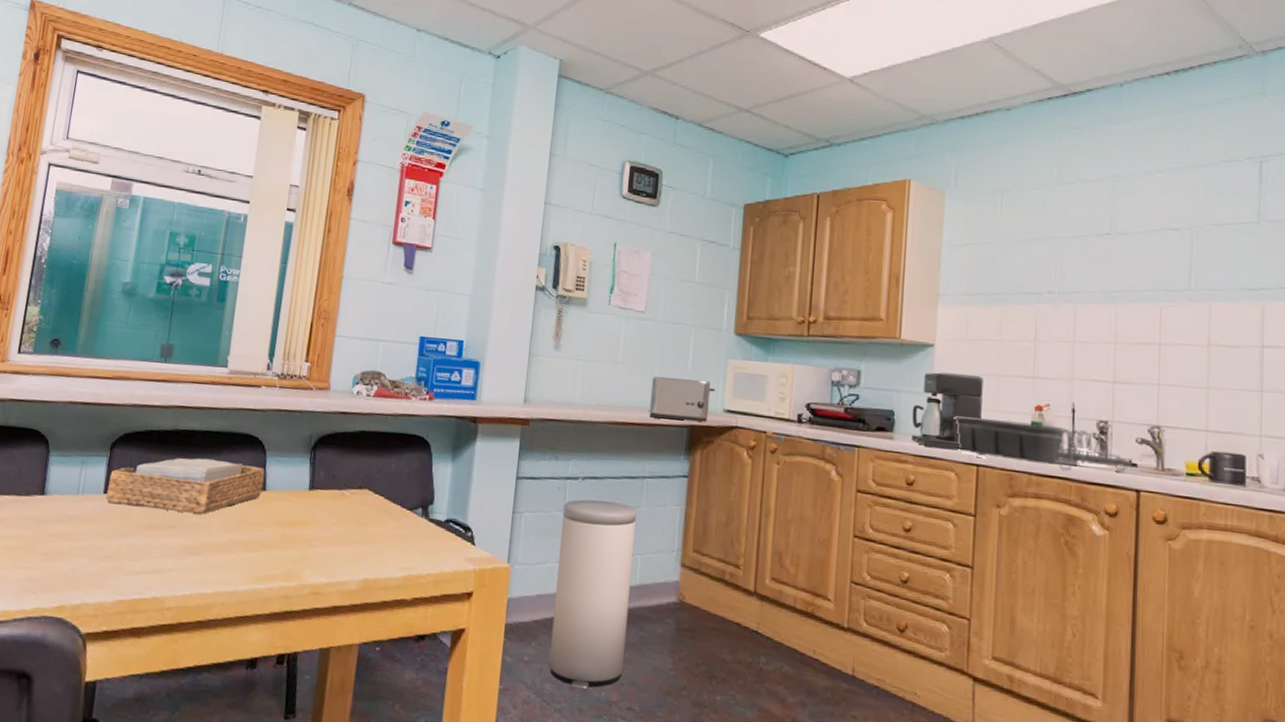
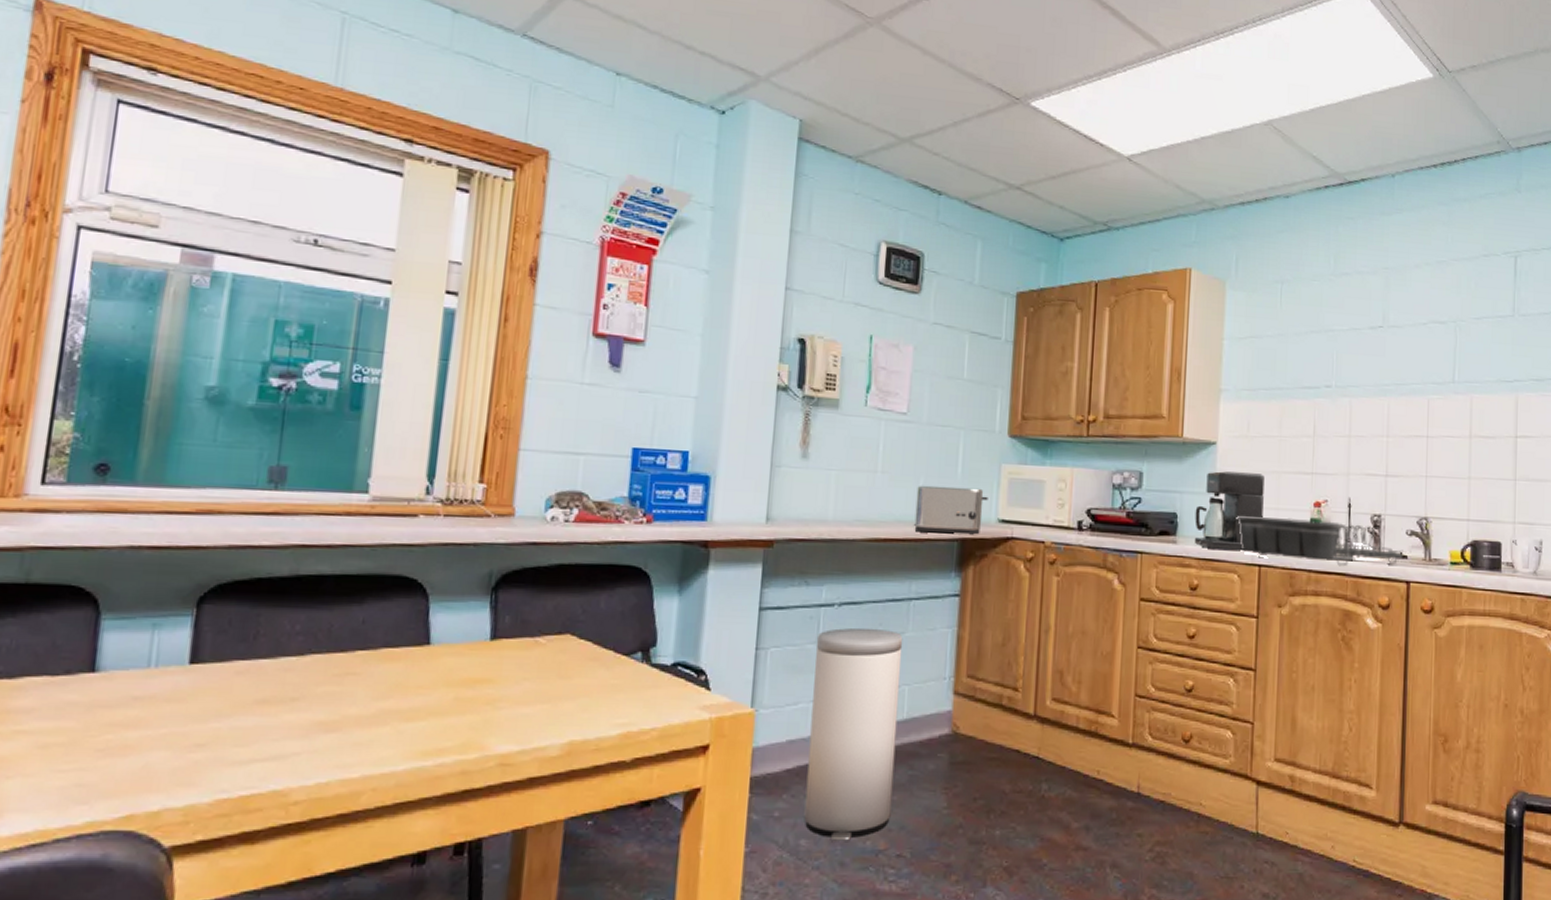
napkin holder: present [105,458,265,514] -> none [192,609,428,680]

